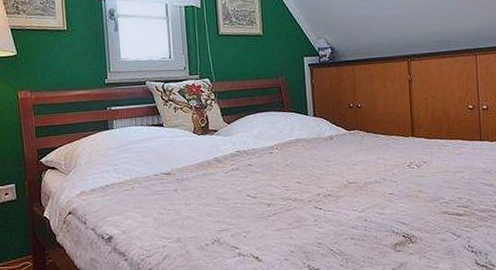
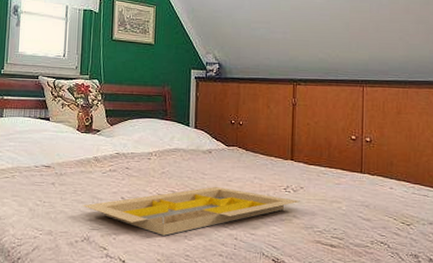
serving tray: none [208,171,424,227] -> present [82,186,300,236]

